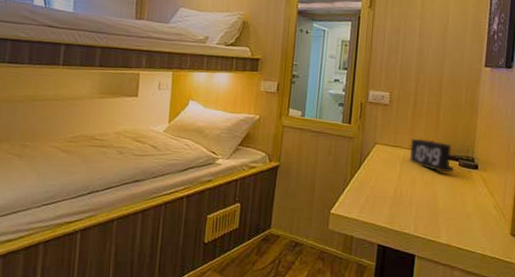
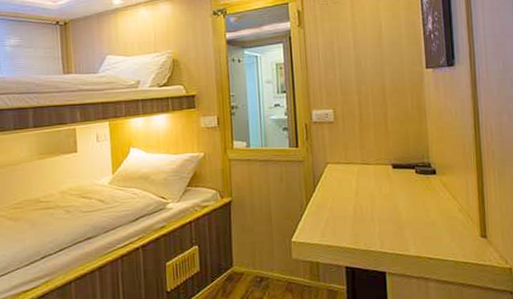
alarm clock: present [409,138,454,173] -> none [362,151,412,183]

